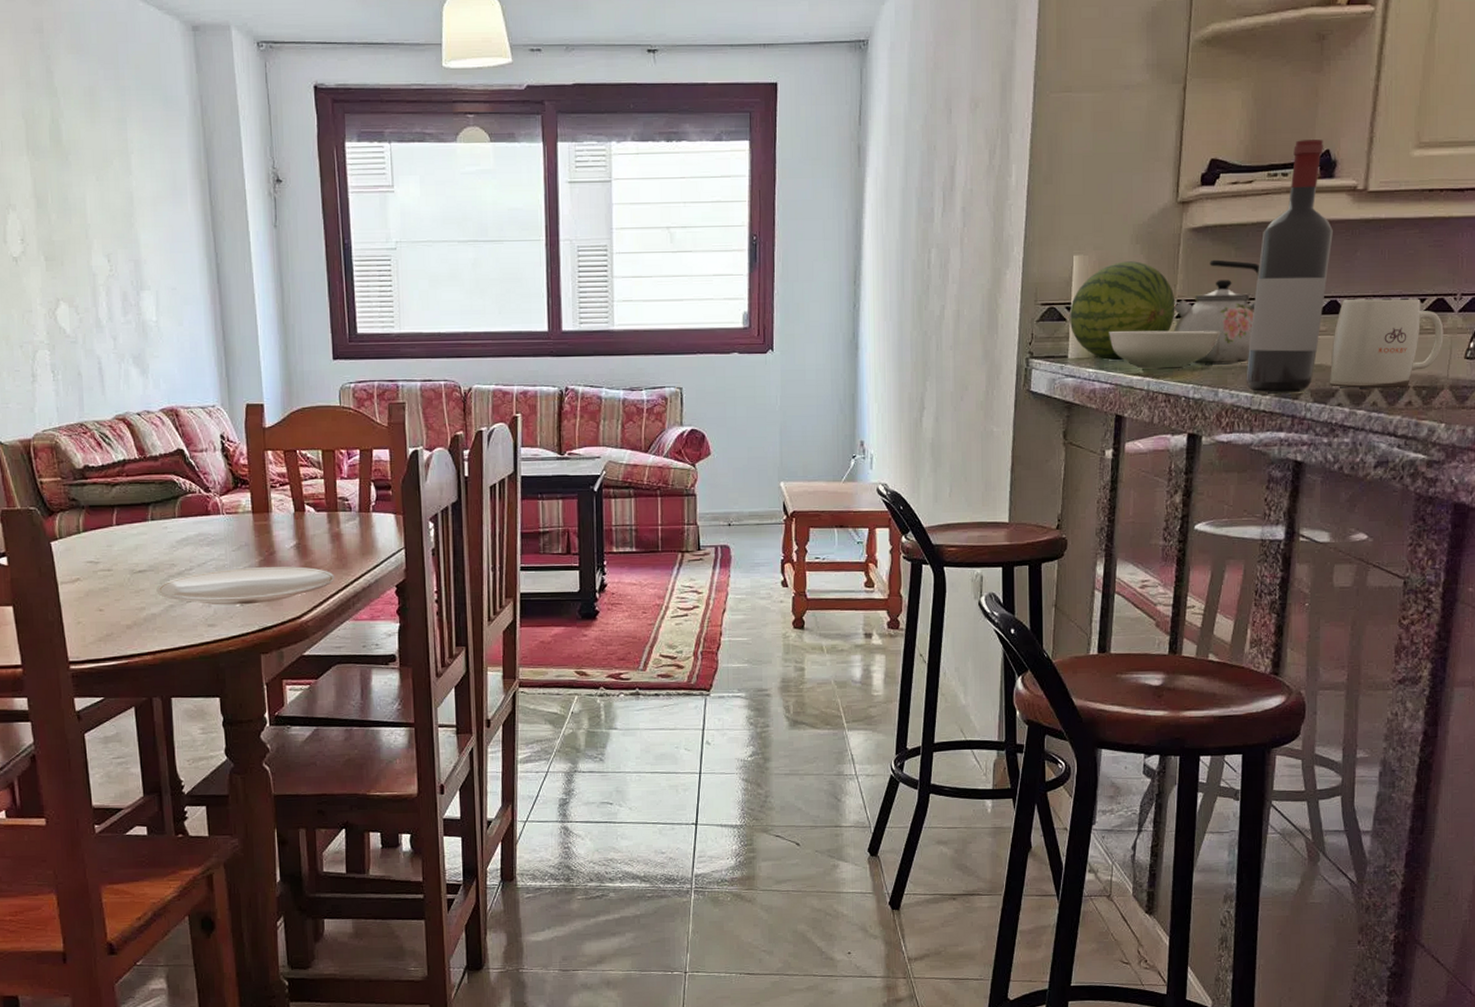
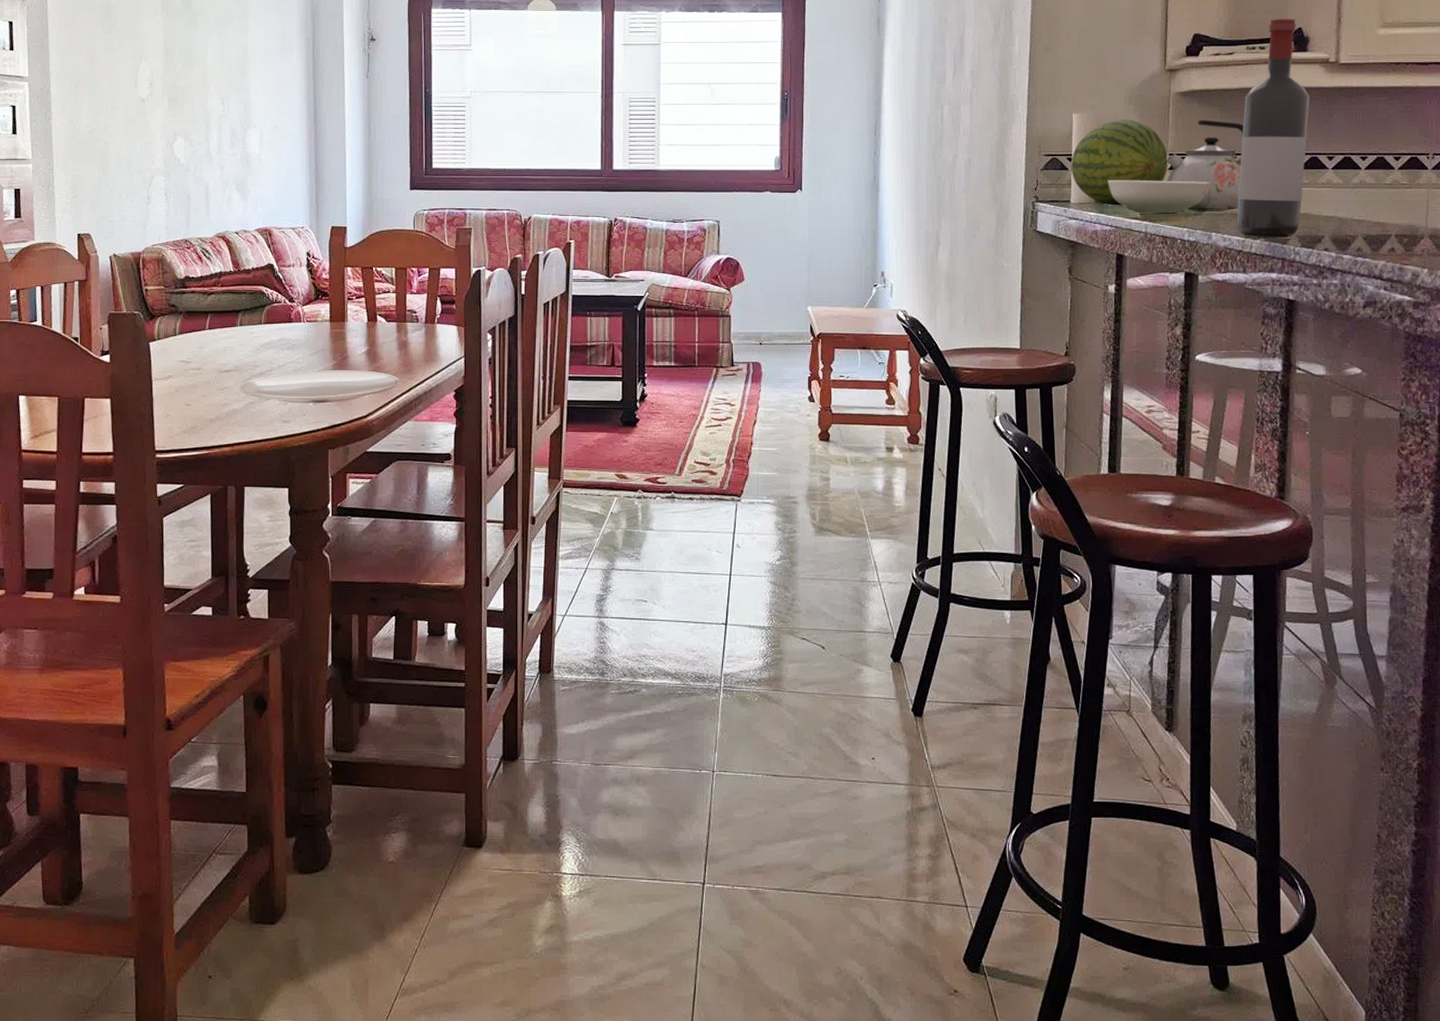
mug: present [1329,298,1444,389] -> none [1315,157,1420,236]

